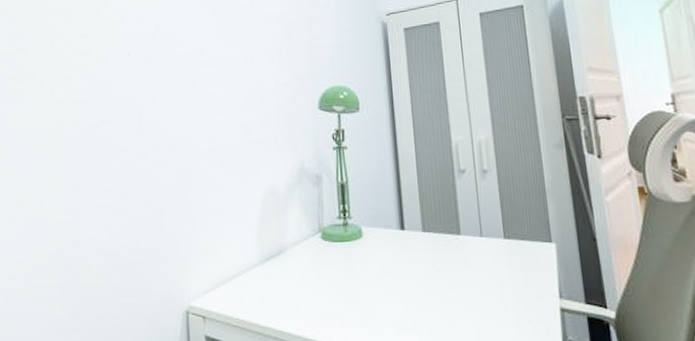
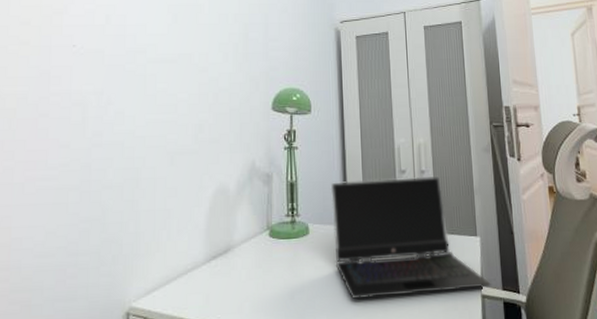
laptop computer: none [383,176,571,308] -> present [330,176,491,299]

